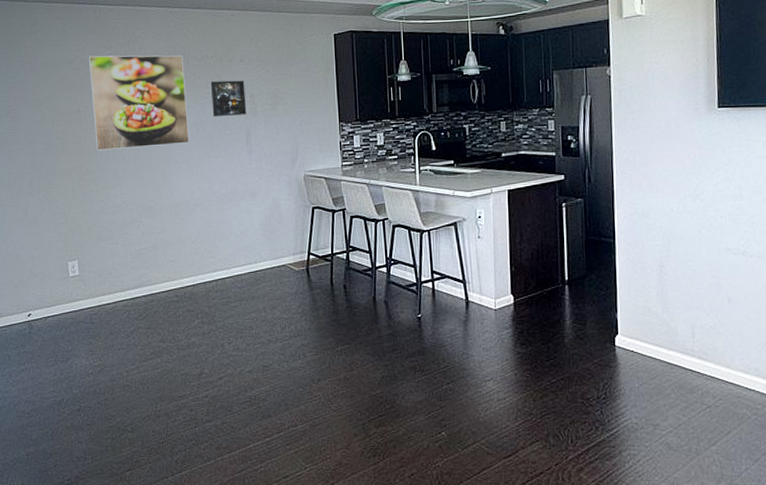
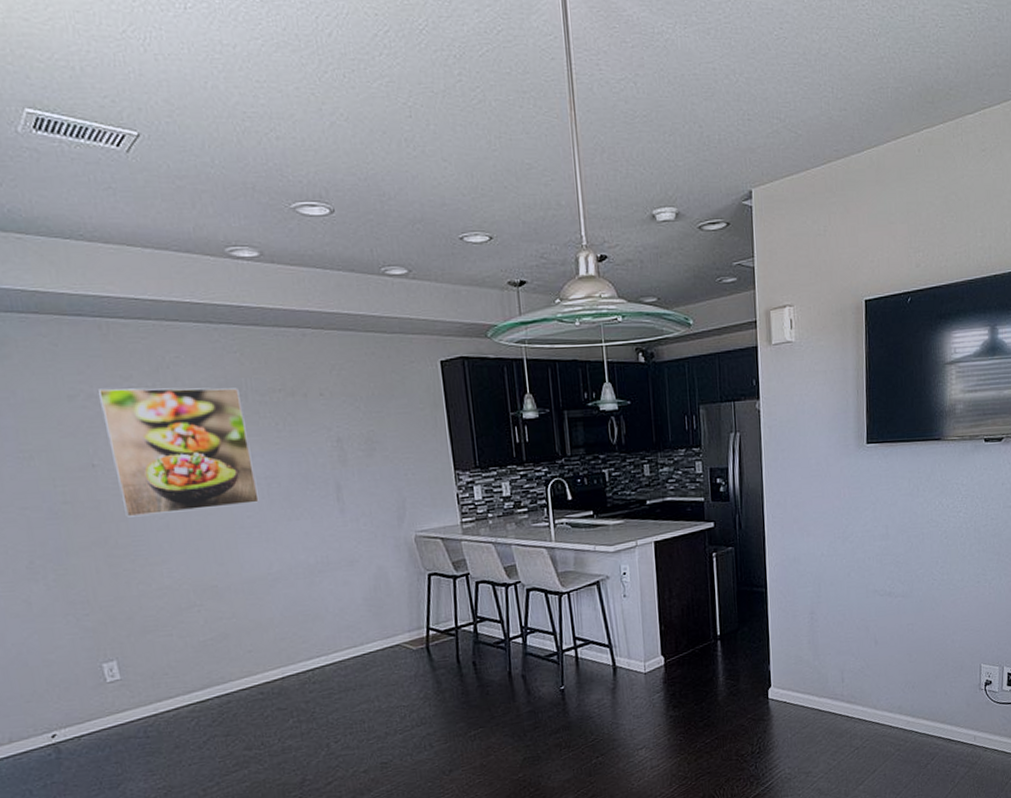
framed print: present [210,80,247,116] -> none [280,419,335,467]

